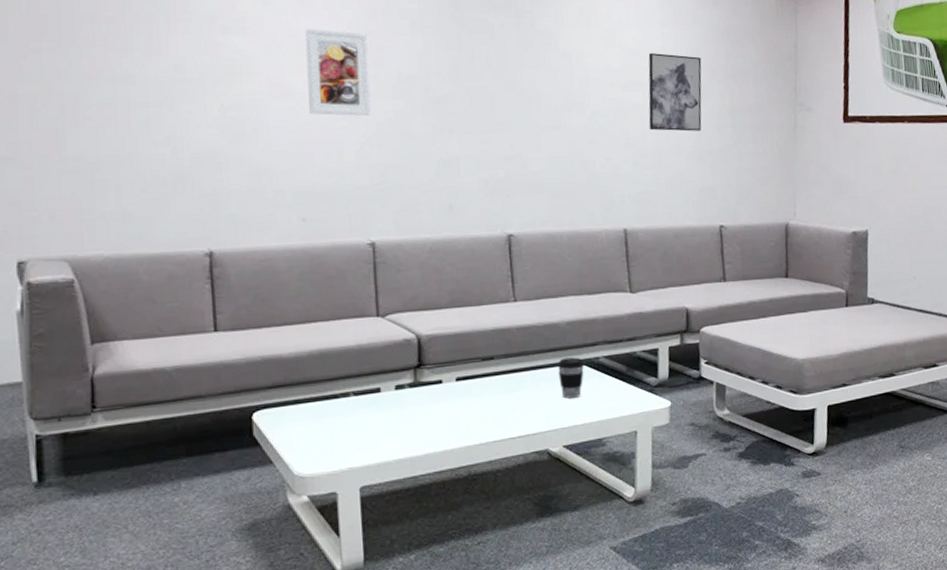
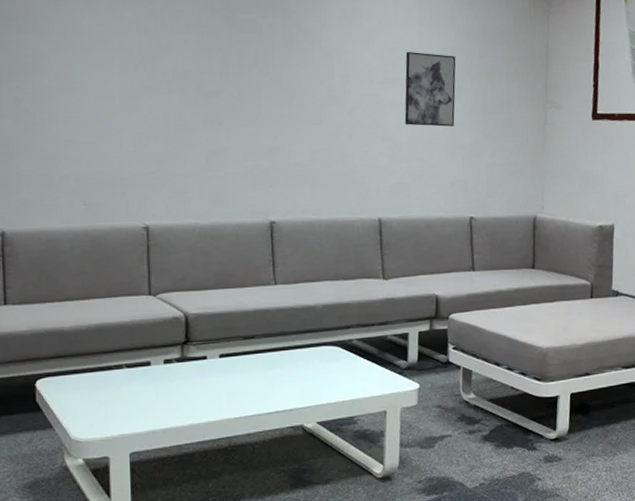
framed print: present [305,28,371,116] -> none [91,27,149,109]
coffee cup: present [557,357,585,399] -> none [313,339,339,378]

